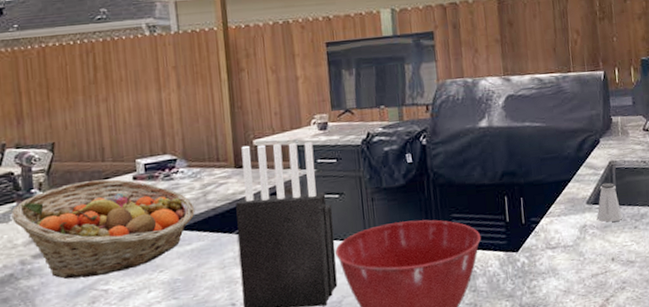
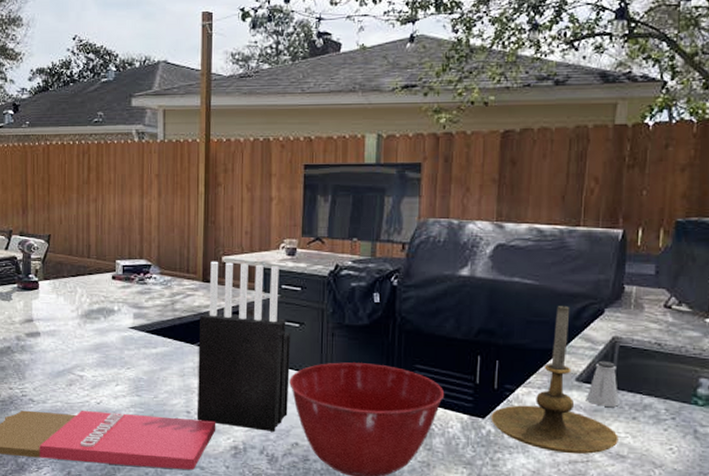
fruit basket: present [11,179,195,280] -> none [13,274,163,363]
candle holder: none [523,140,627,270] -> present [491,305,619,455]

